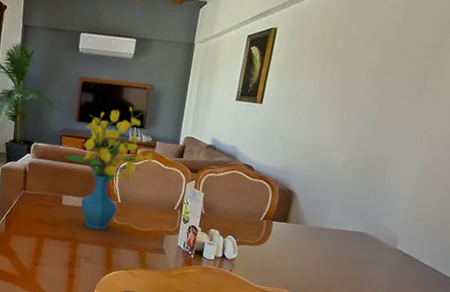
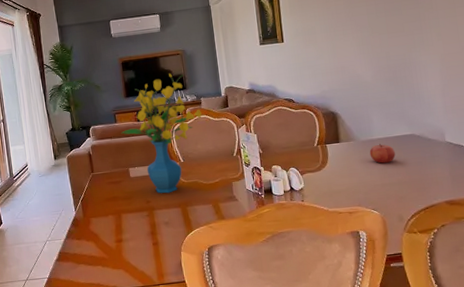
fruit: none [313,234,341,255] -> present [369,144,396,164]

